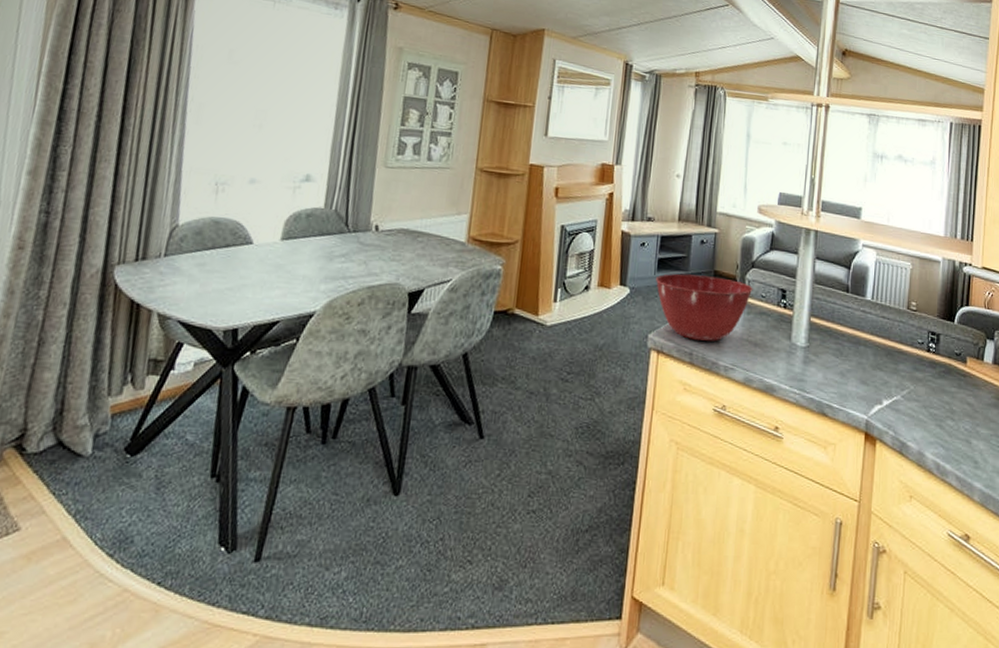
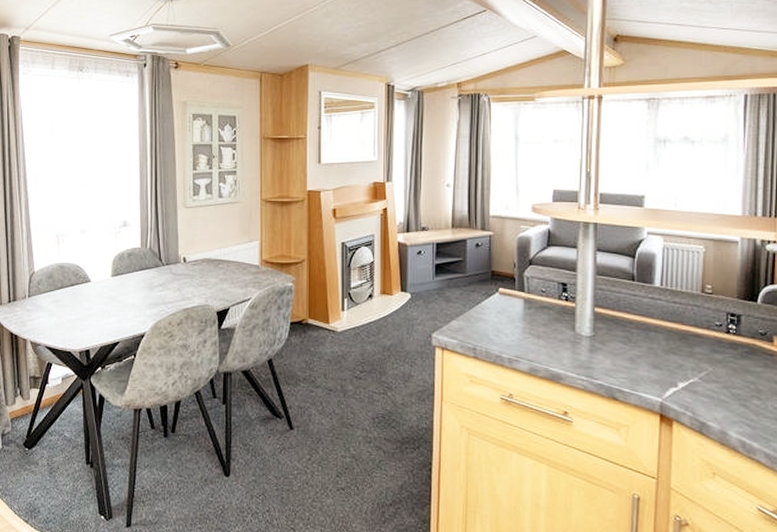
mixing bowl: present [655,274,753,341] -> none [434,276,532,336]

